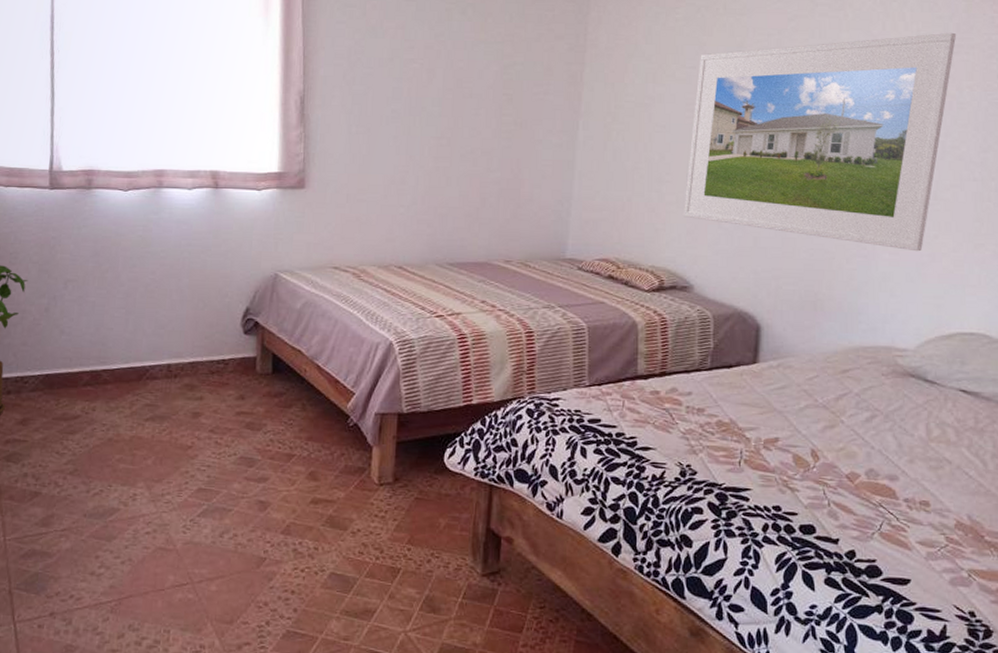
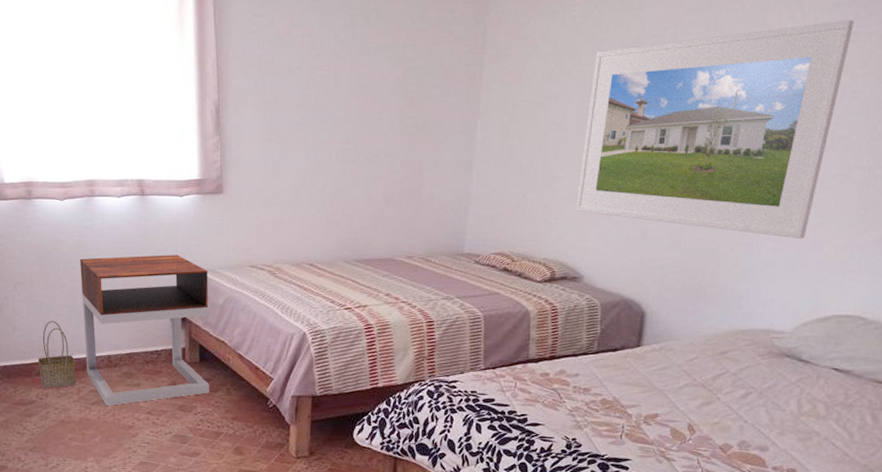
basket: none [86,324,130,402] -> present [38,321,76,389]
nightstand: none [141,253,286,422] -> present [79,255,209,406]

